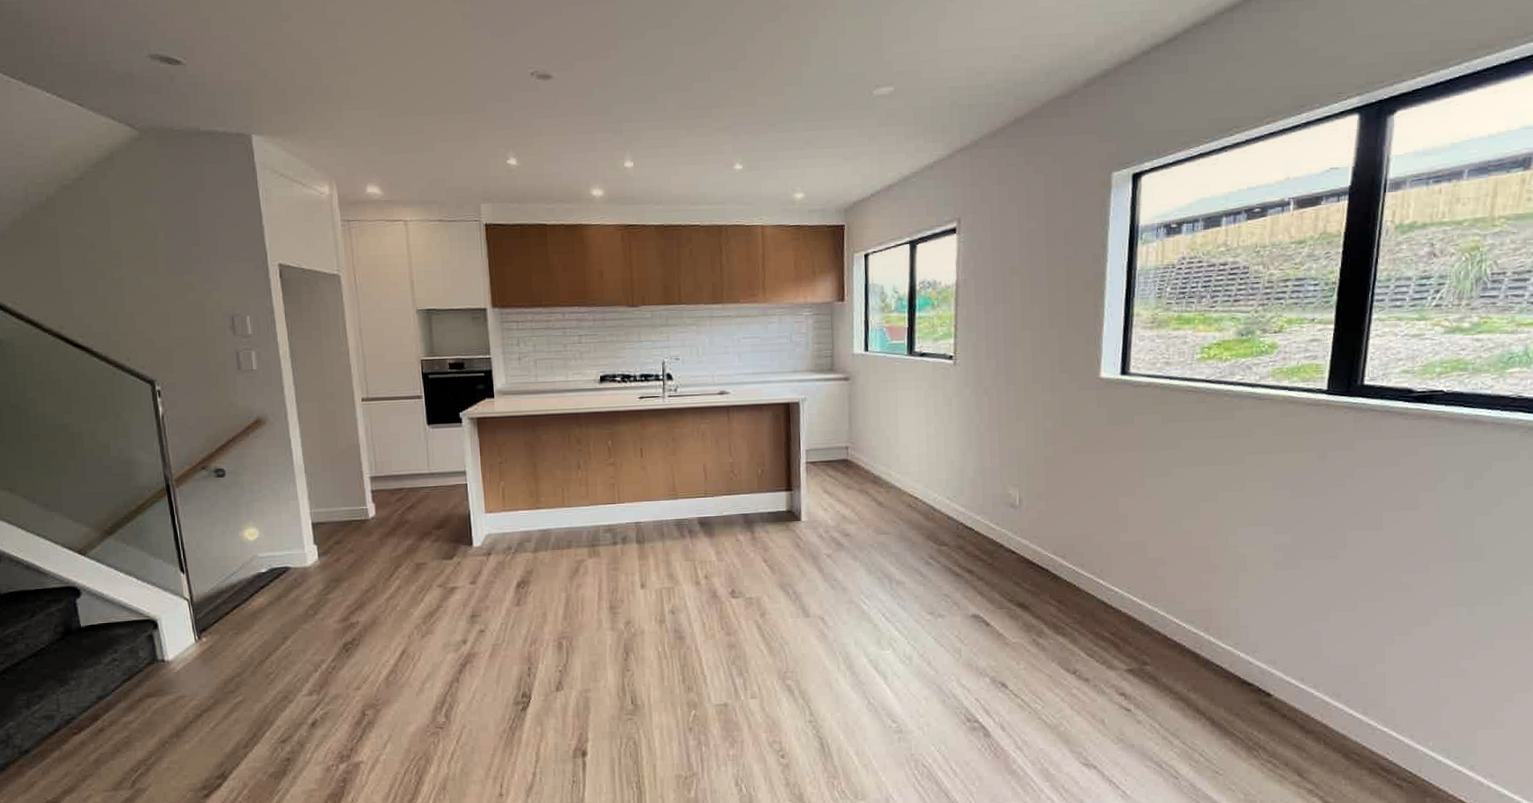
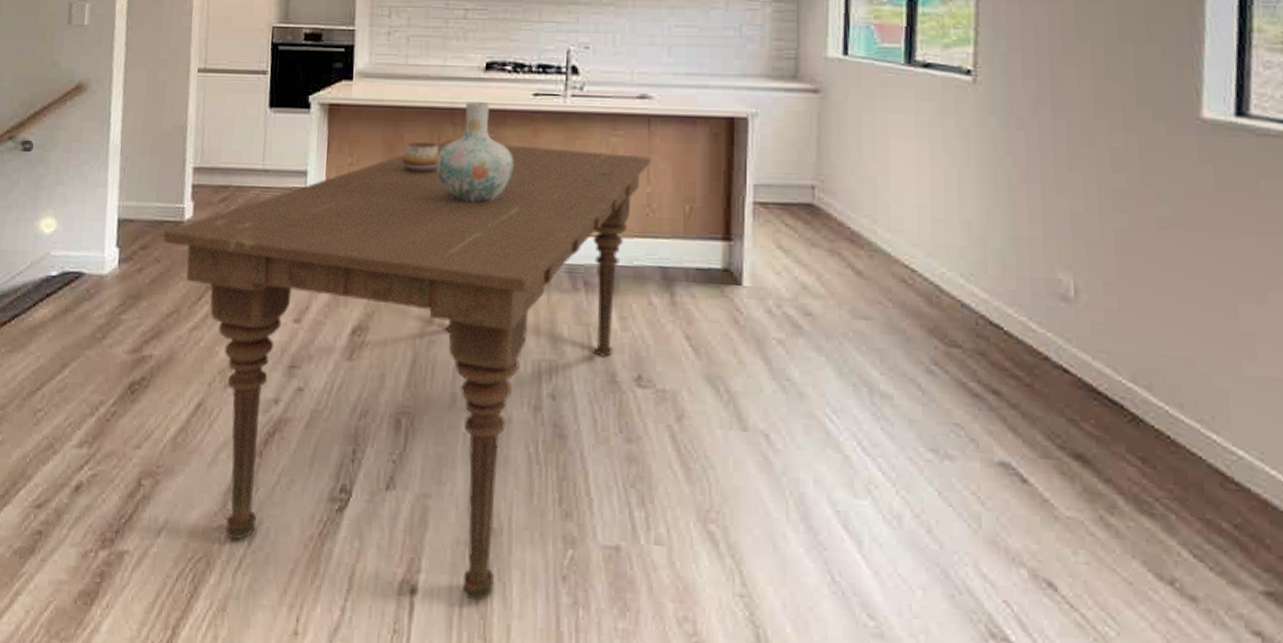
dining table: none [353,436,731,753] -> present [163,139,650,601]
decorative bowl: none [541,440,571,464] -> present [401,141,440,173]
vase: none [569,407,629,483] -> present [436,102,514,204]

